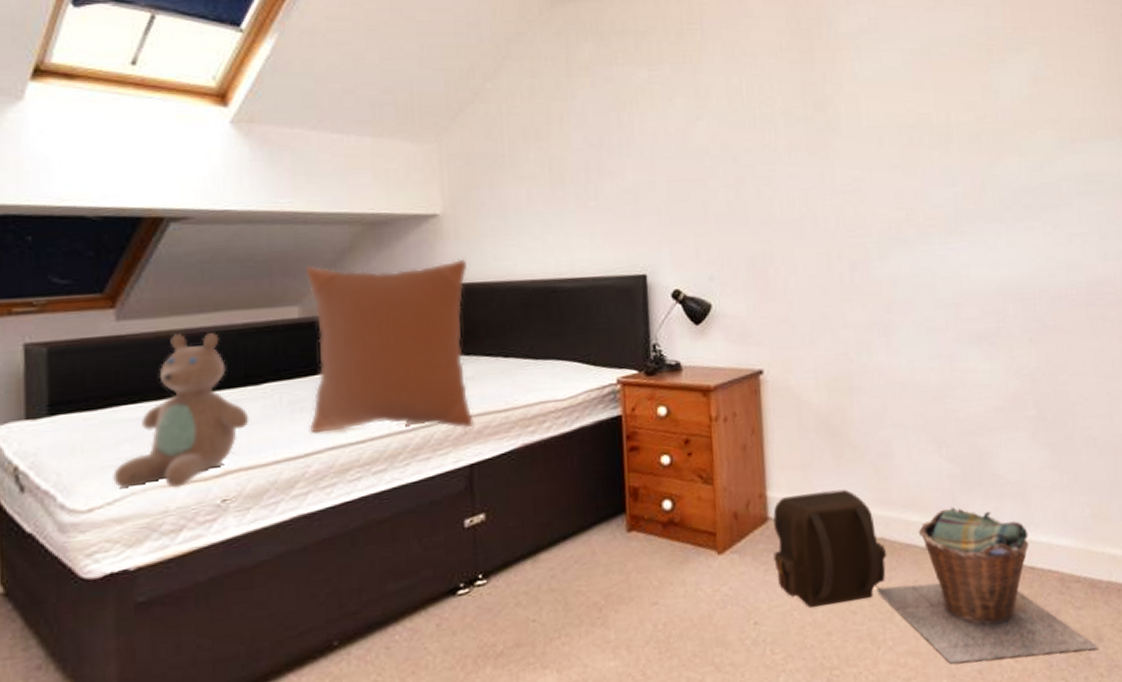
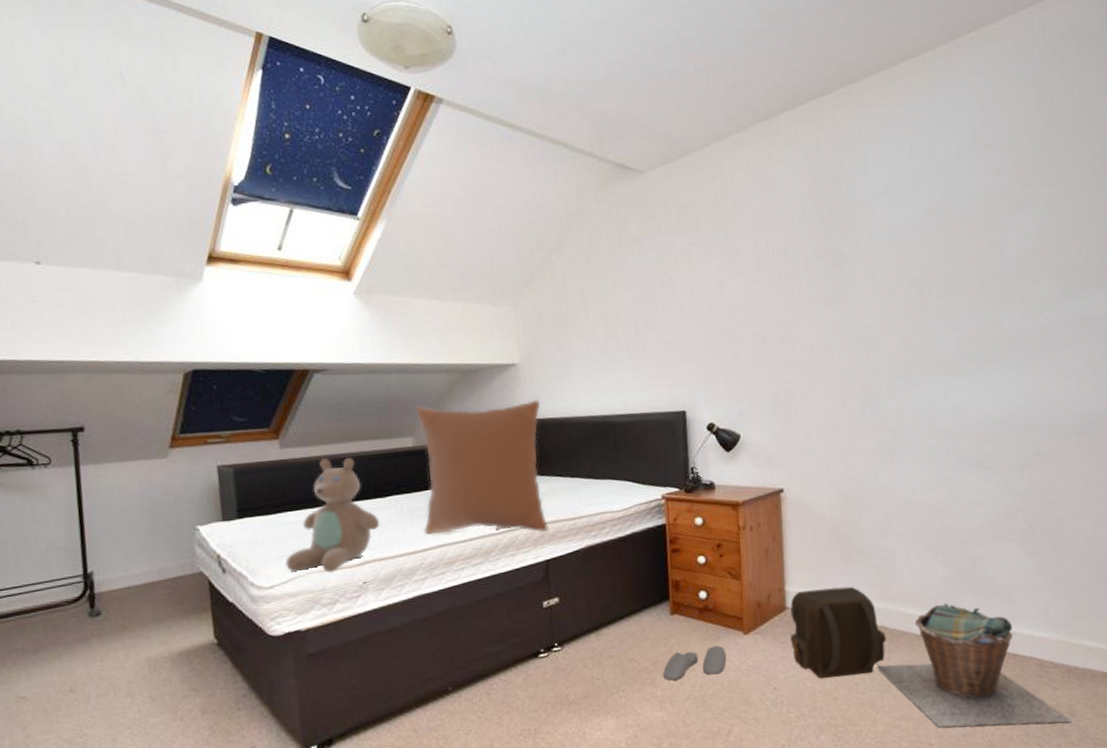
slippers: none [617,570,697,619] -> present [663,645,727,681]

